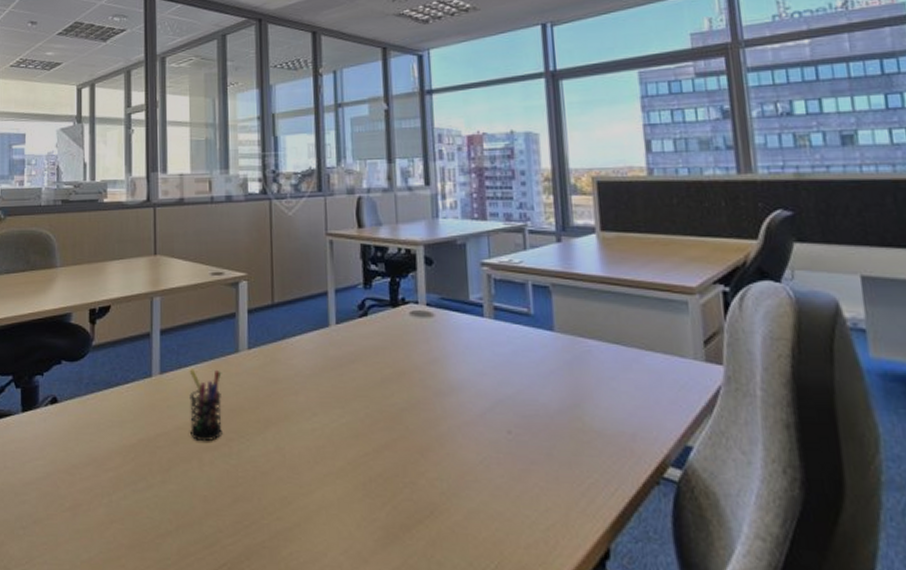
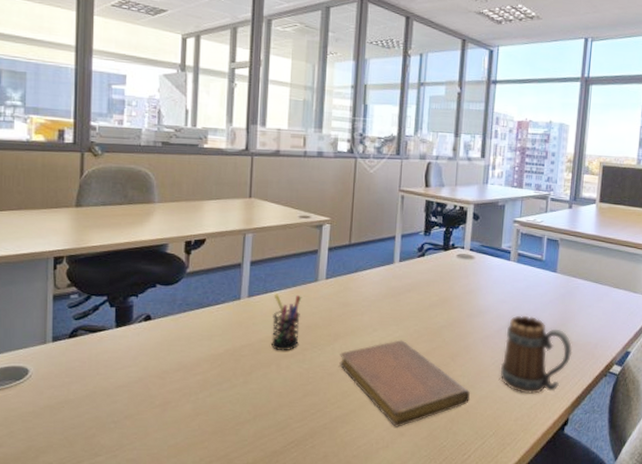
notebook: none [273,427,455,551] -> present [339,340,471,427]
mug: none [492,392,598,509] -> present [500,315,573,394]

